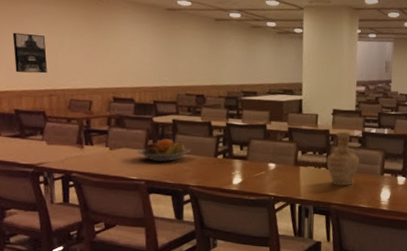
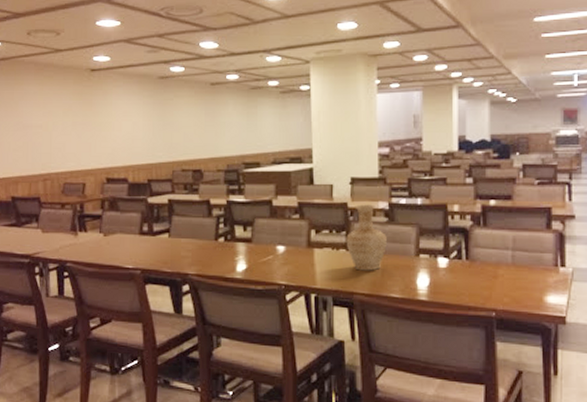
wall art: present [12,32,48,74] -> none [9,116,42,158]
fruit bowl: present [138,138,191,162] -> none [132,221,189,247]

